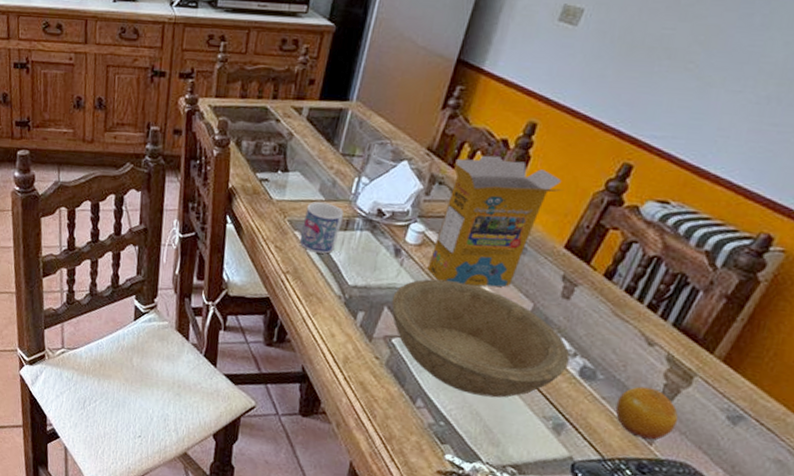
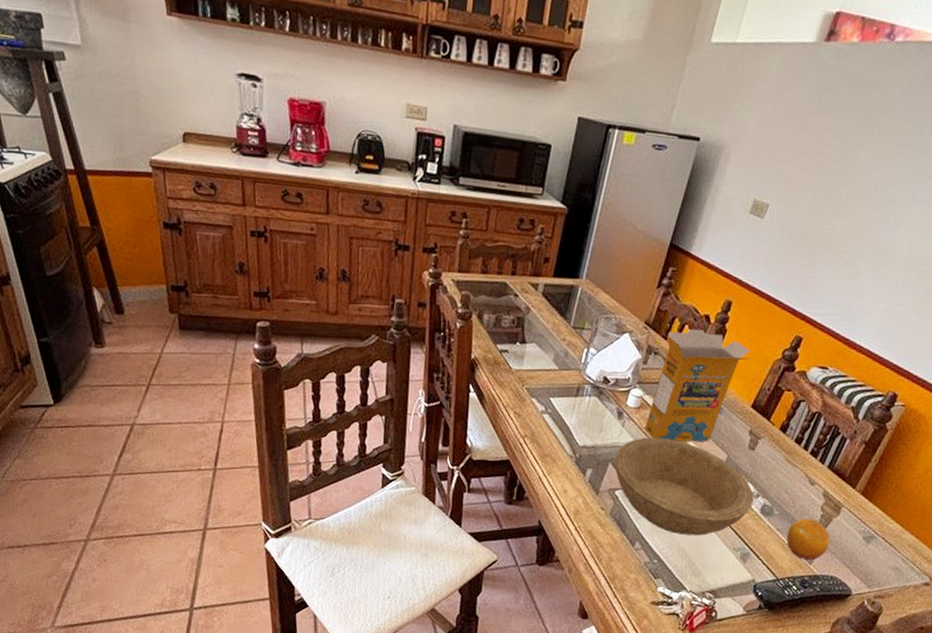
mug: present [300,201,344,254] -> none [537,370,575,418]

